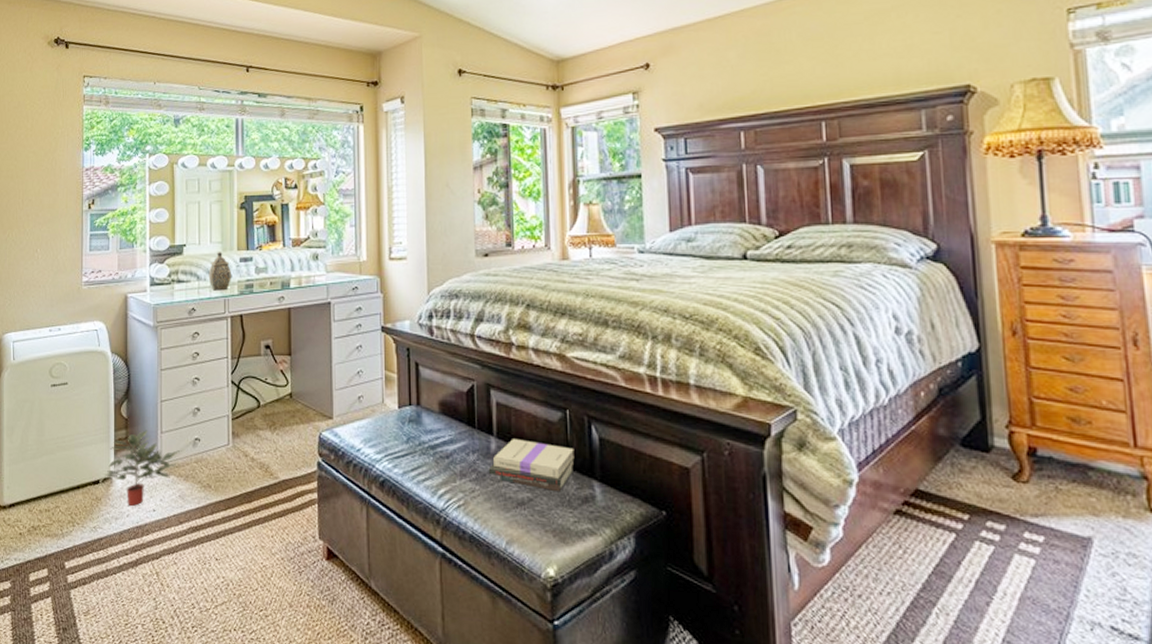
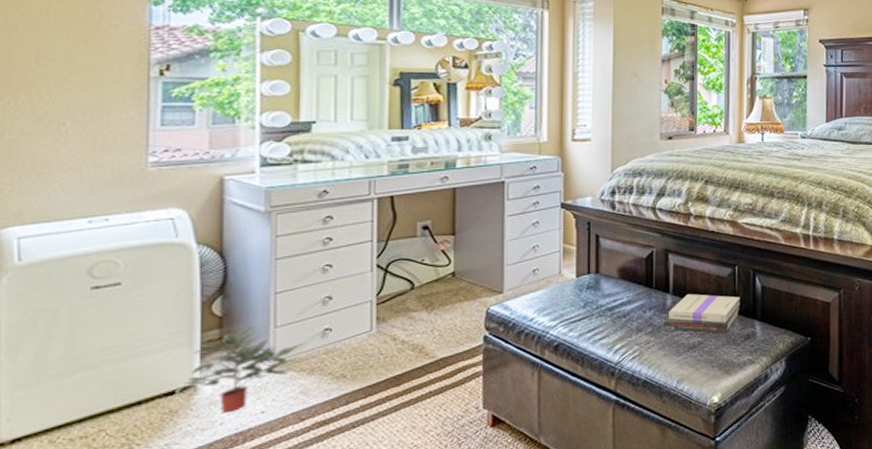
decorative jar: present [208,252,231,291] -> none [347,130,380,172]

